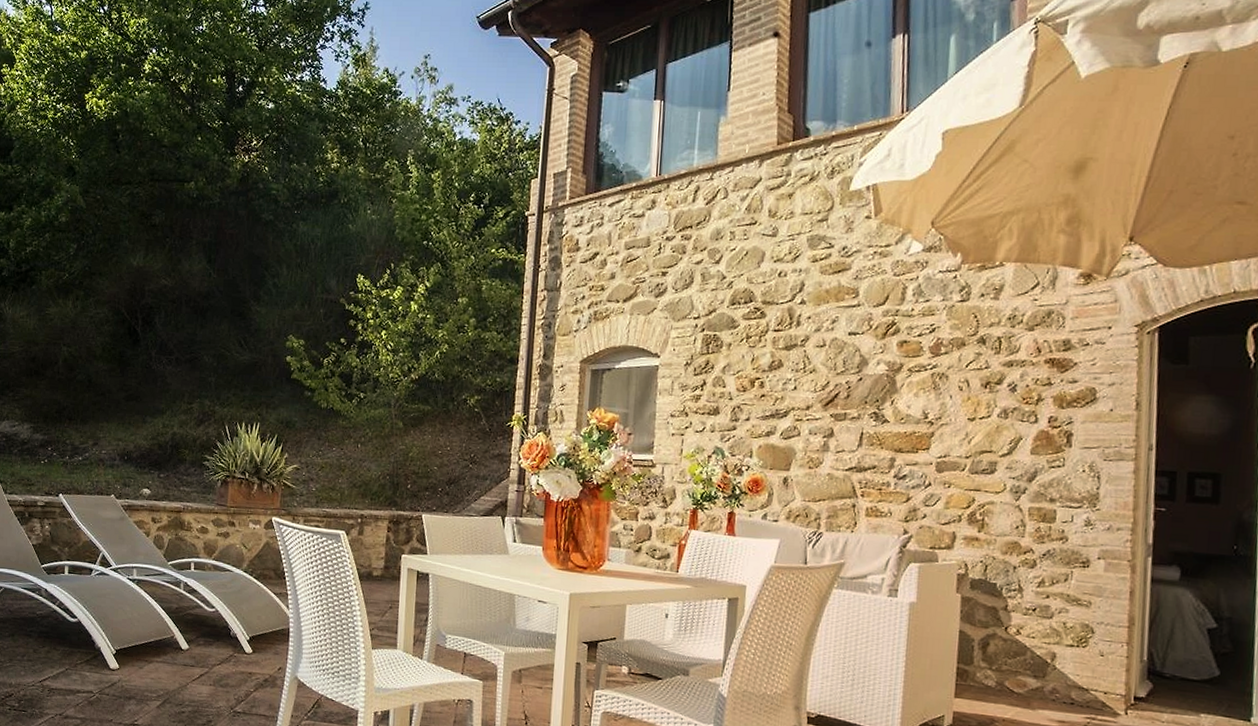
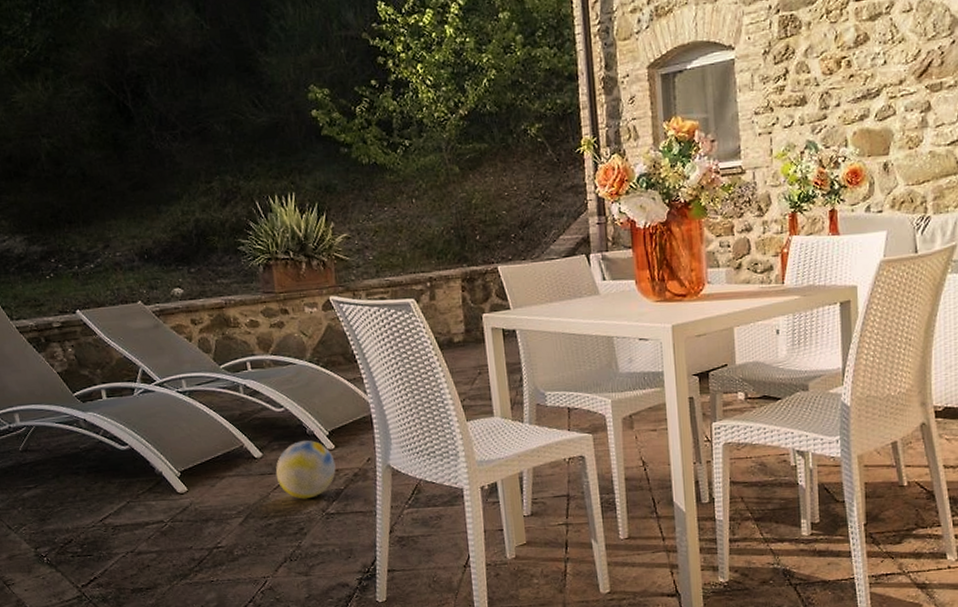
ball: none [196,641,250,695] -> present [275,440,336,499]

